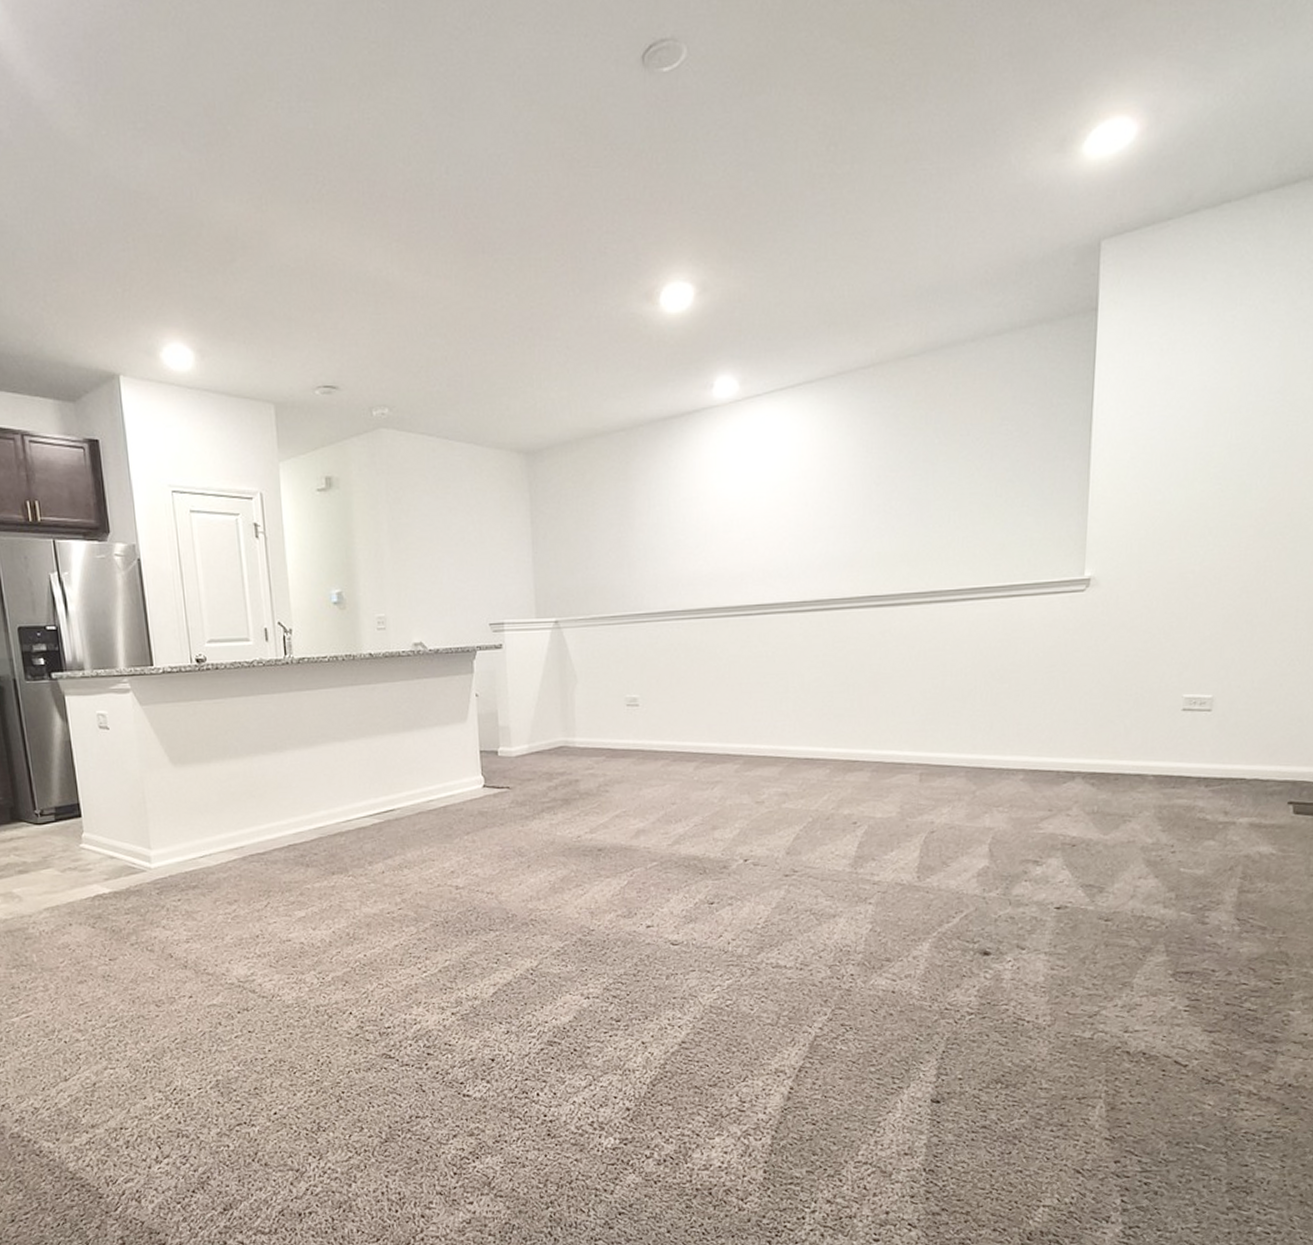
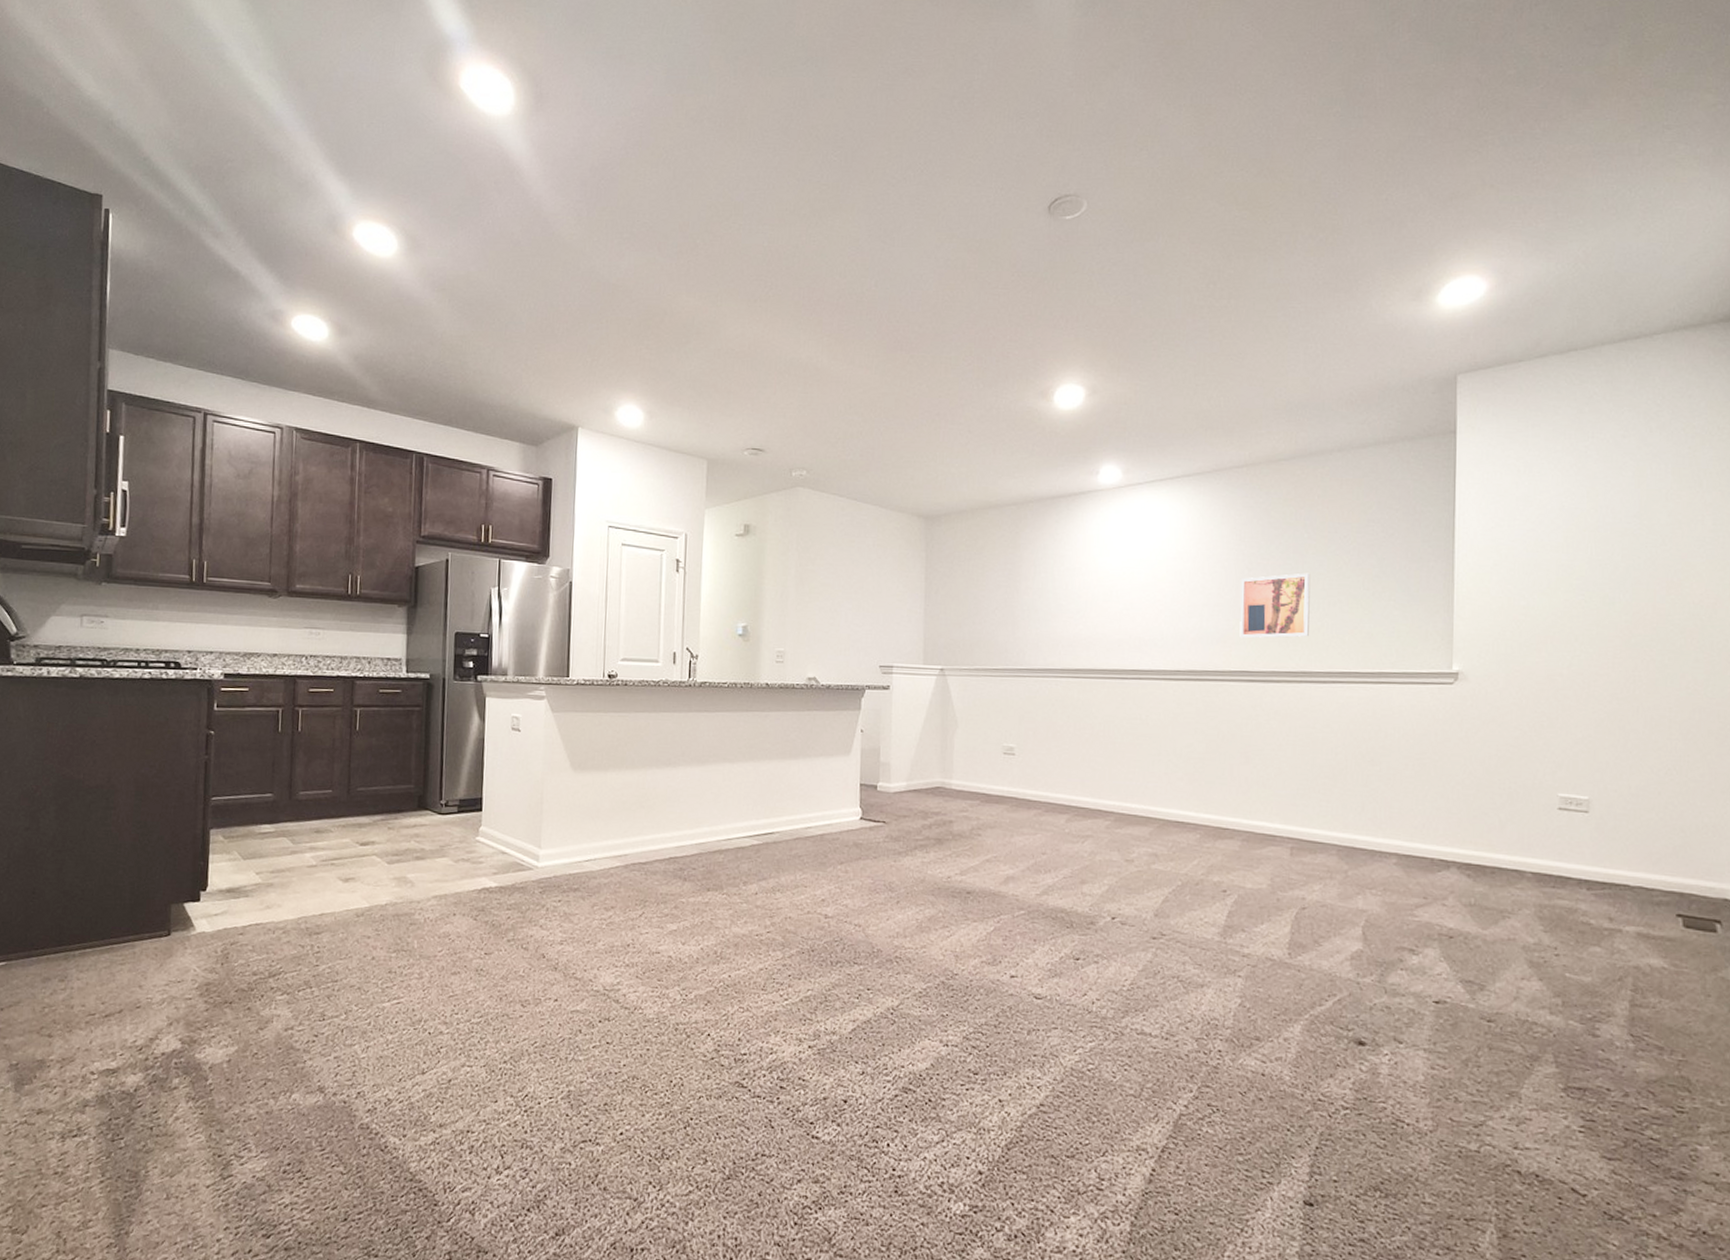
wall art: none [867,483,941,561] -> present [1239,573,1311,639]

